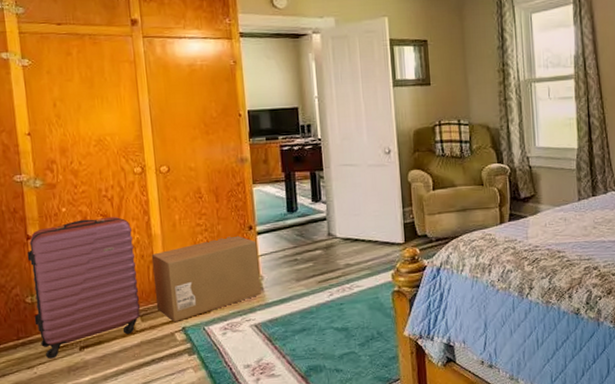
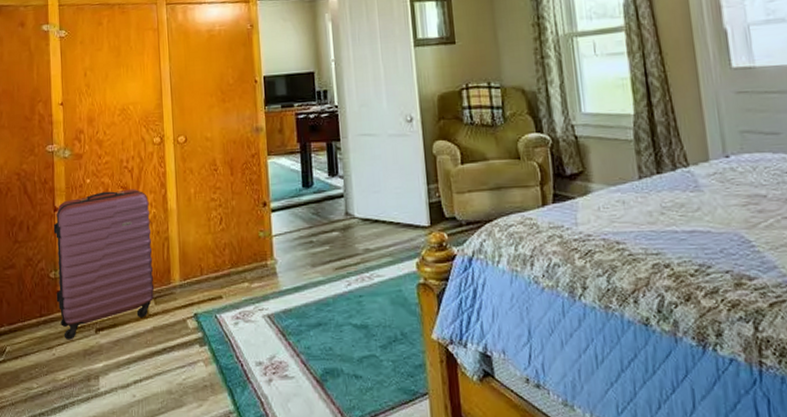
box: present [151,235,261,323] -> none [166,212,275,308]

